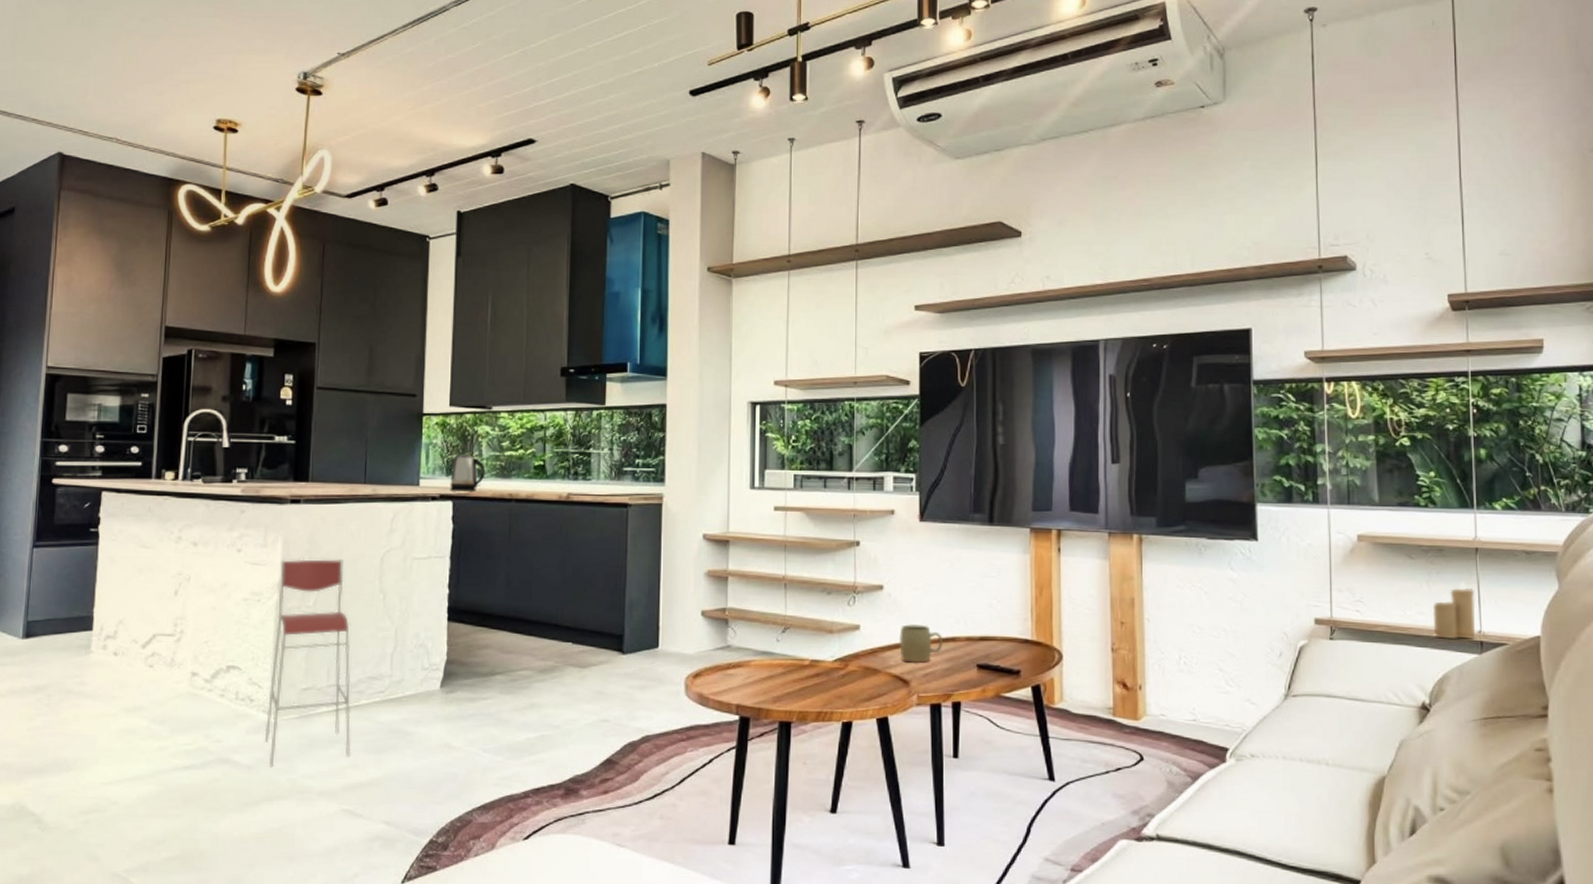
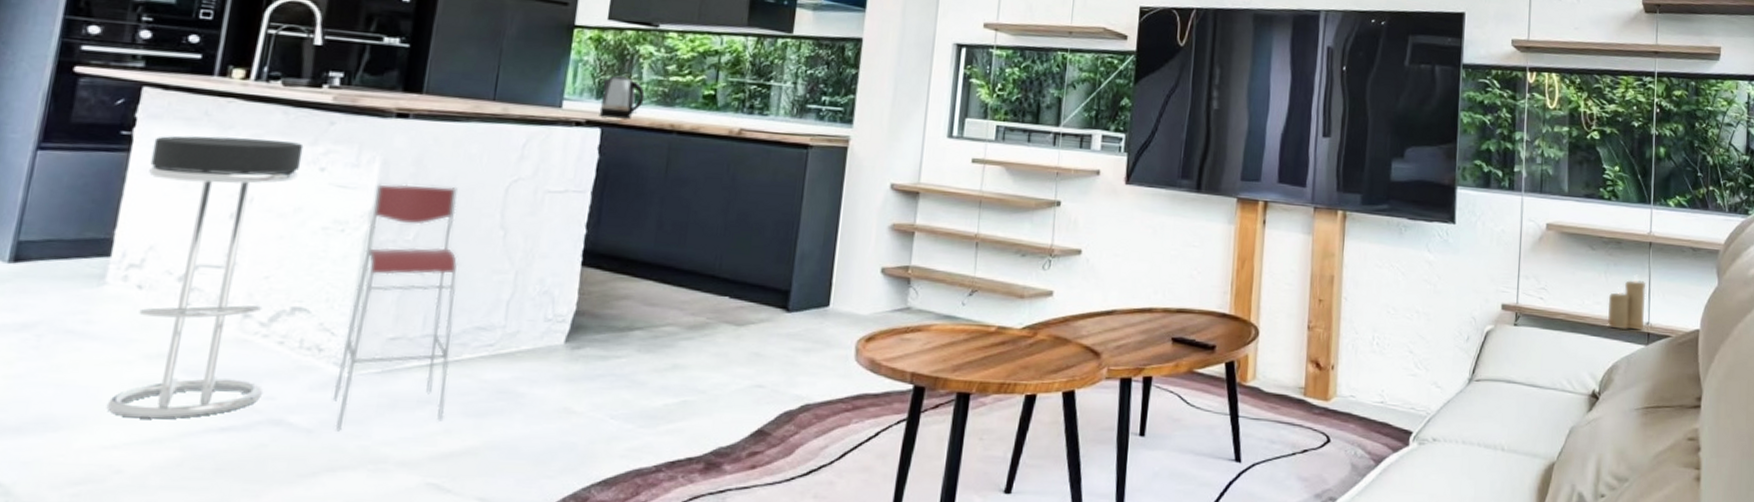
bar stool: none [101,528,223,760] -> present [106,135,304,420]
mug: present [899,624,944,663] -> none [1093,292,1140,334]

